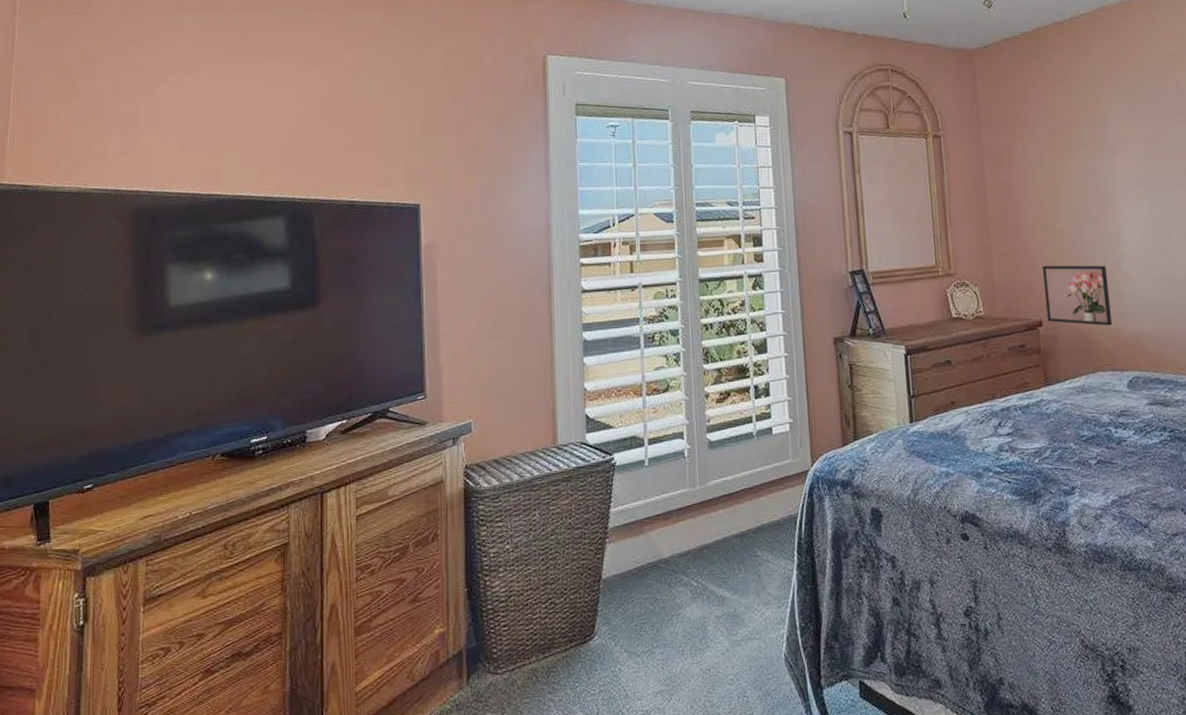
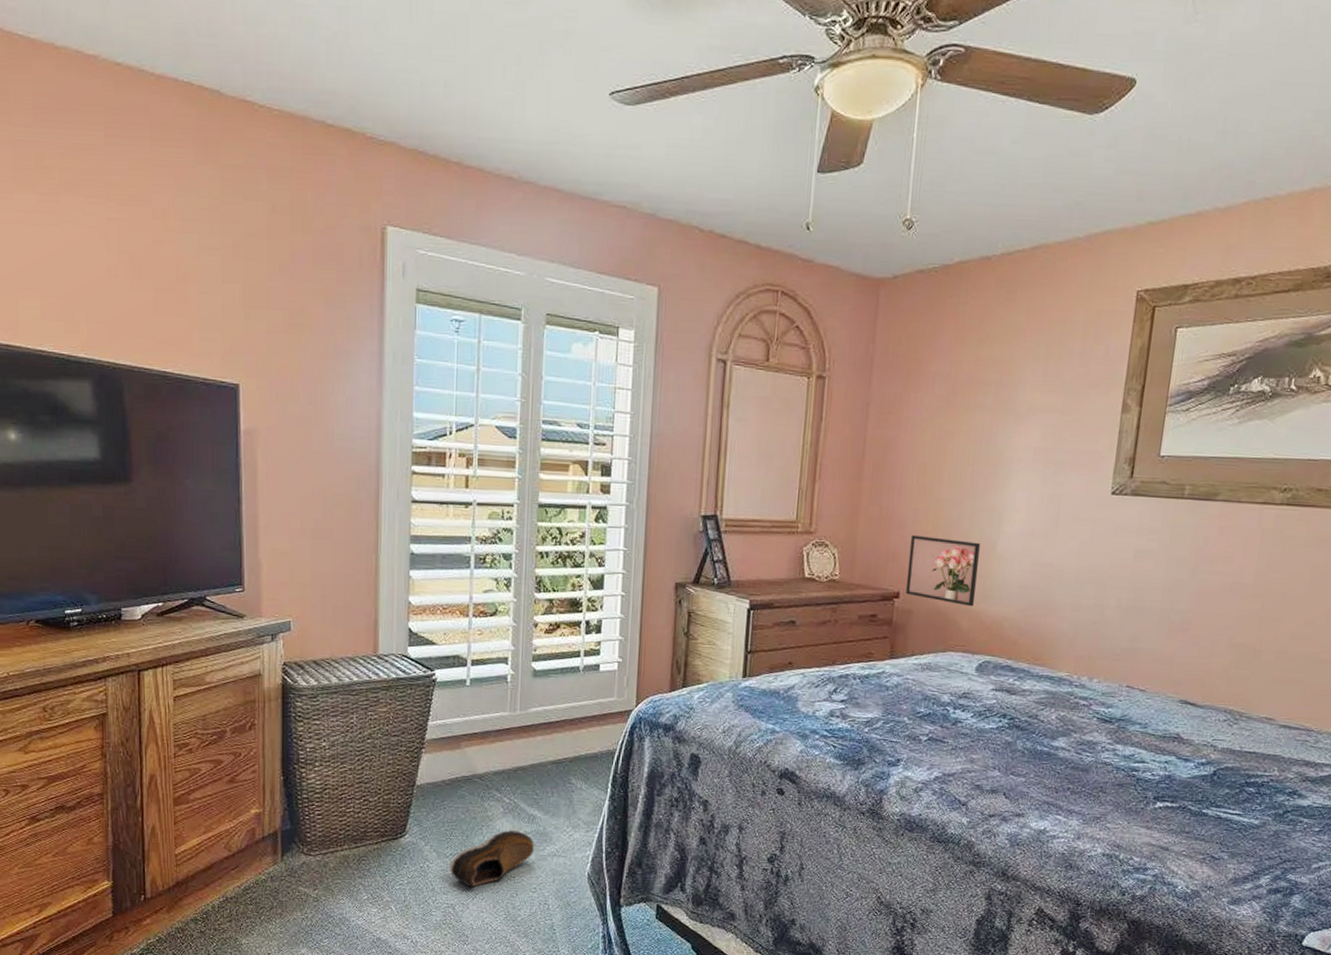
shoe: none [641,615,728,688] -> present [449,829,535,888]

